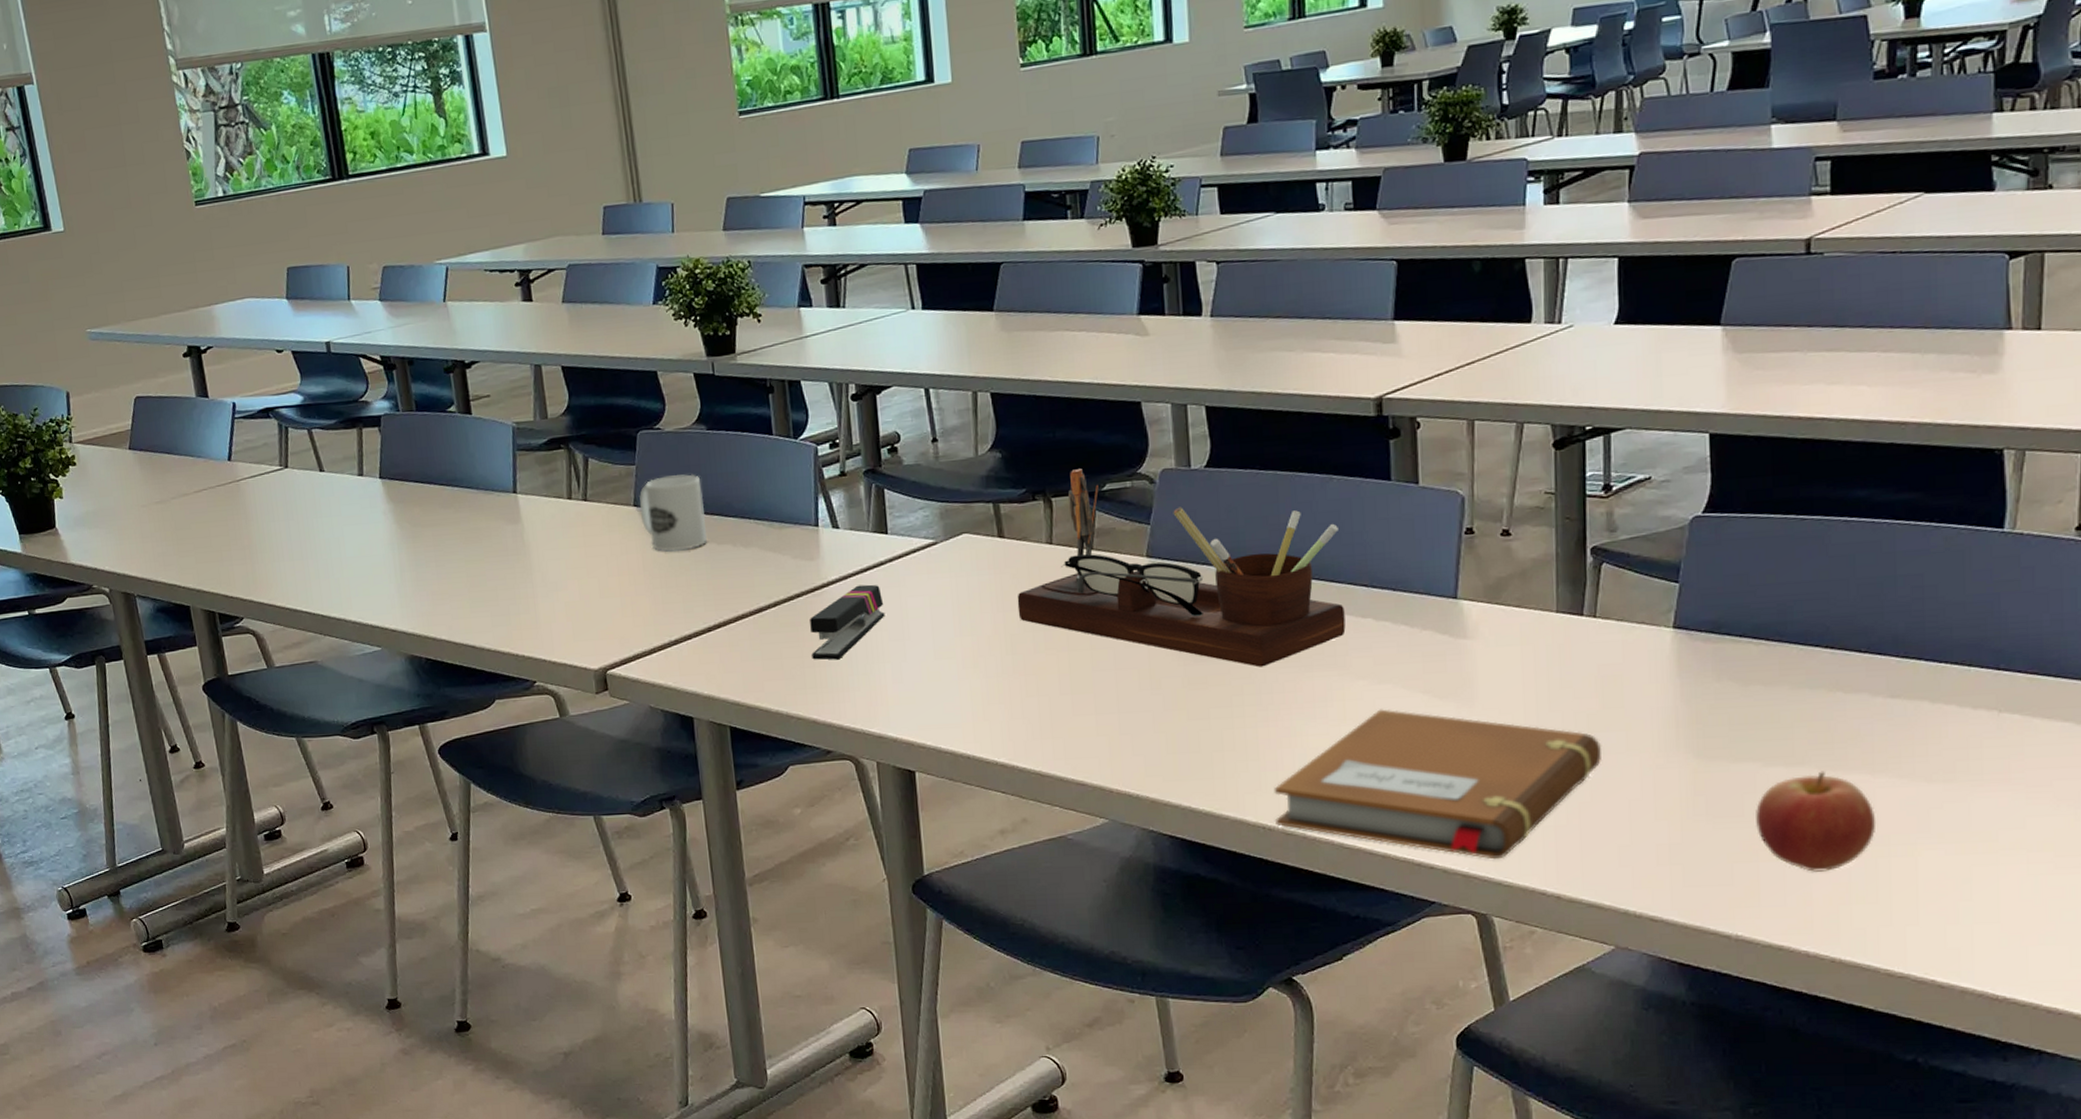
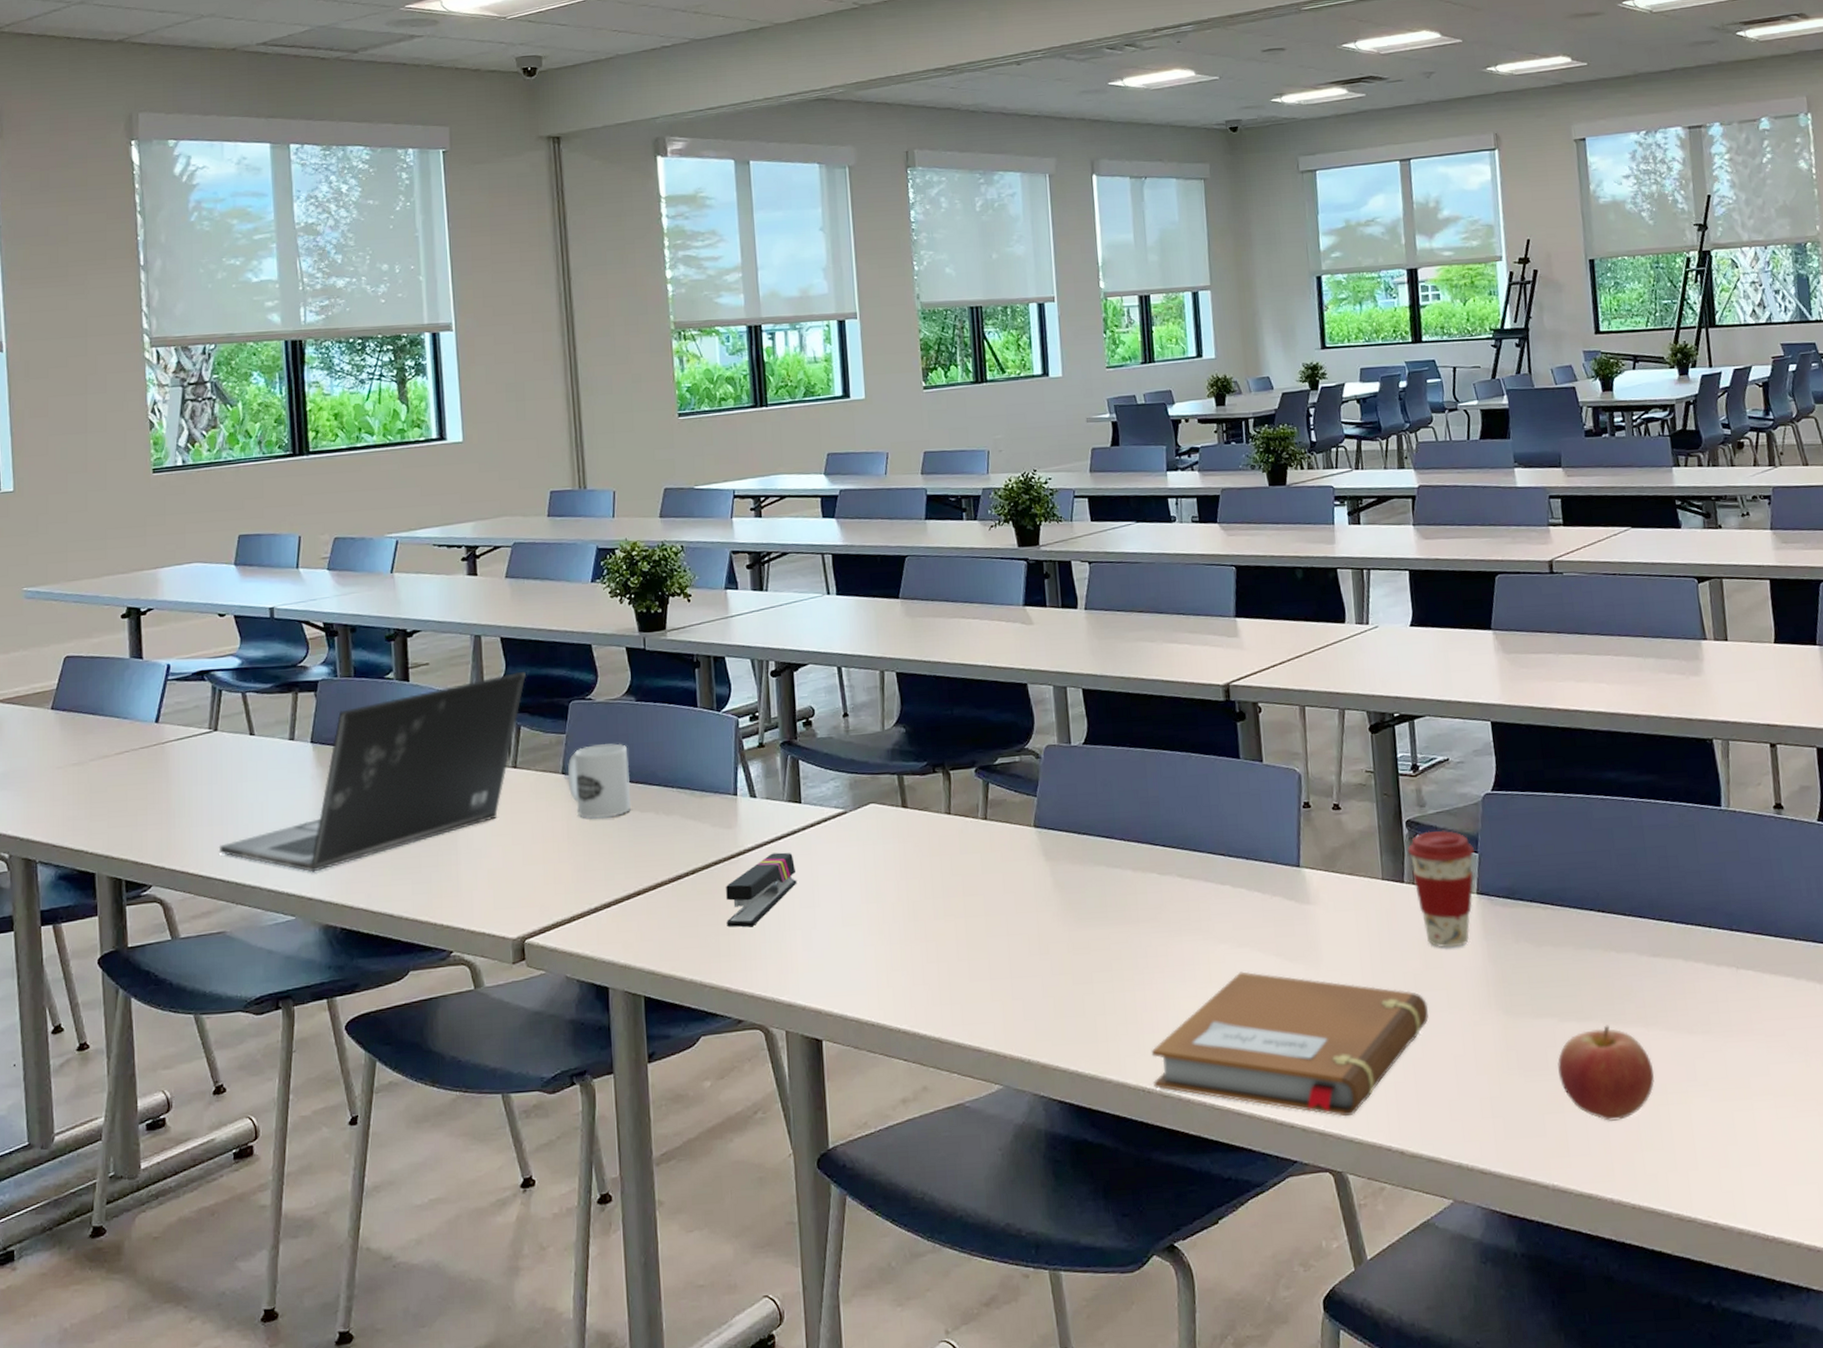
laptop: none [301,401,590,605] -> present [218,671,526,873]
desk organizer: present [1017,469,1346,667] -> none [918,744,1208,932]
coffee cup: none [1590,557,1674,686] -> present [1407,830,1474,948]

